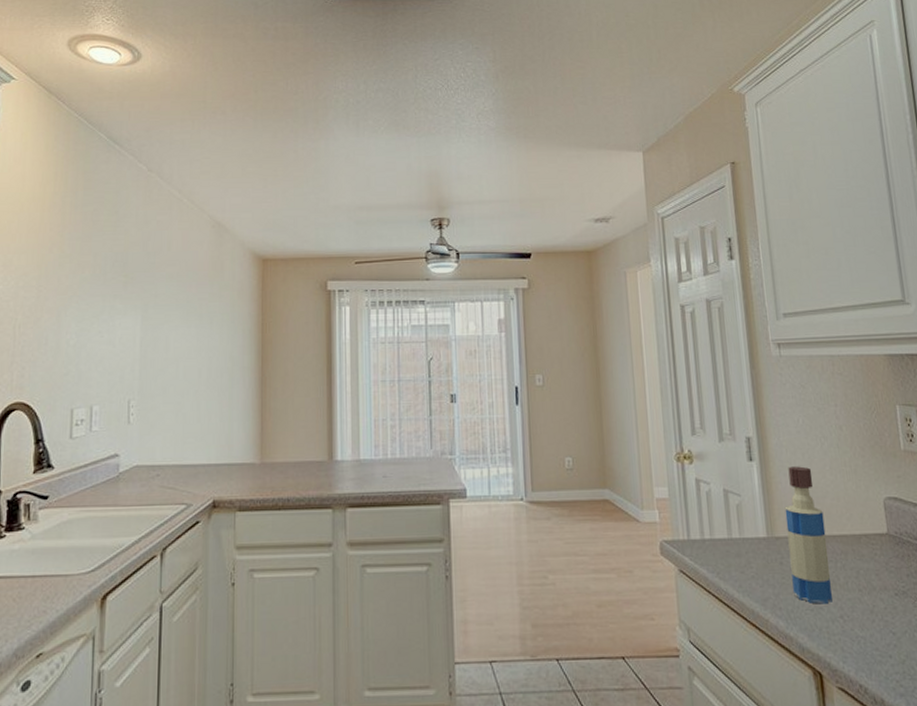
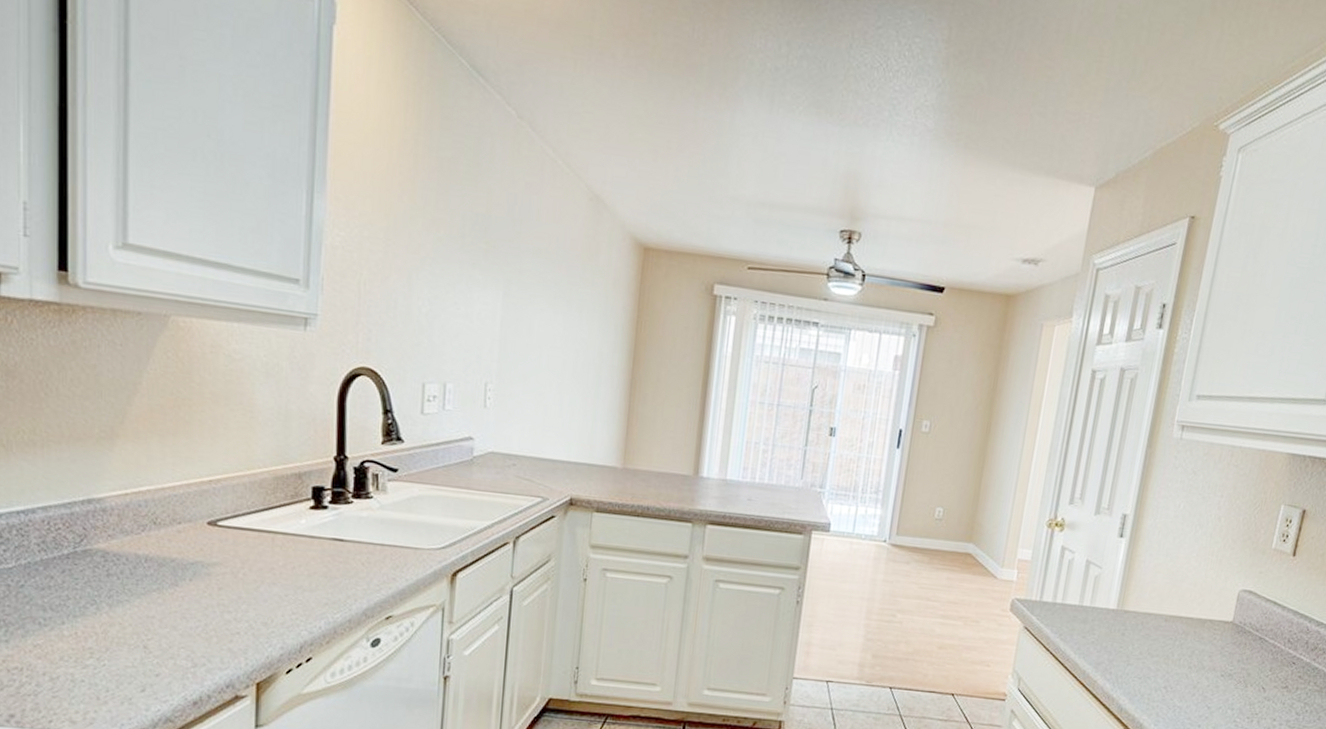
tequila bottle: present [784,466,832,604] -> none [1127,548,1178,675]

